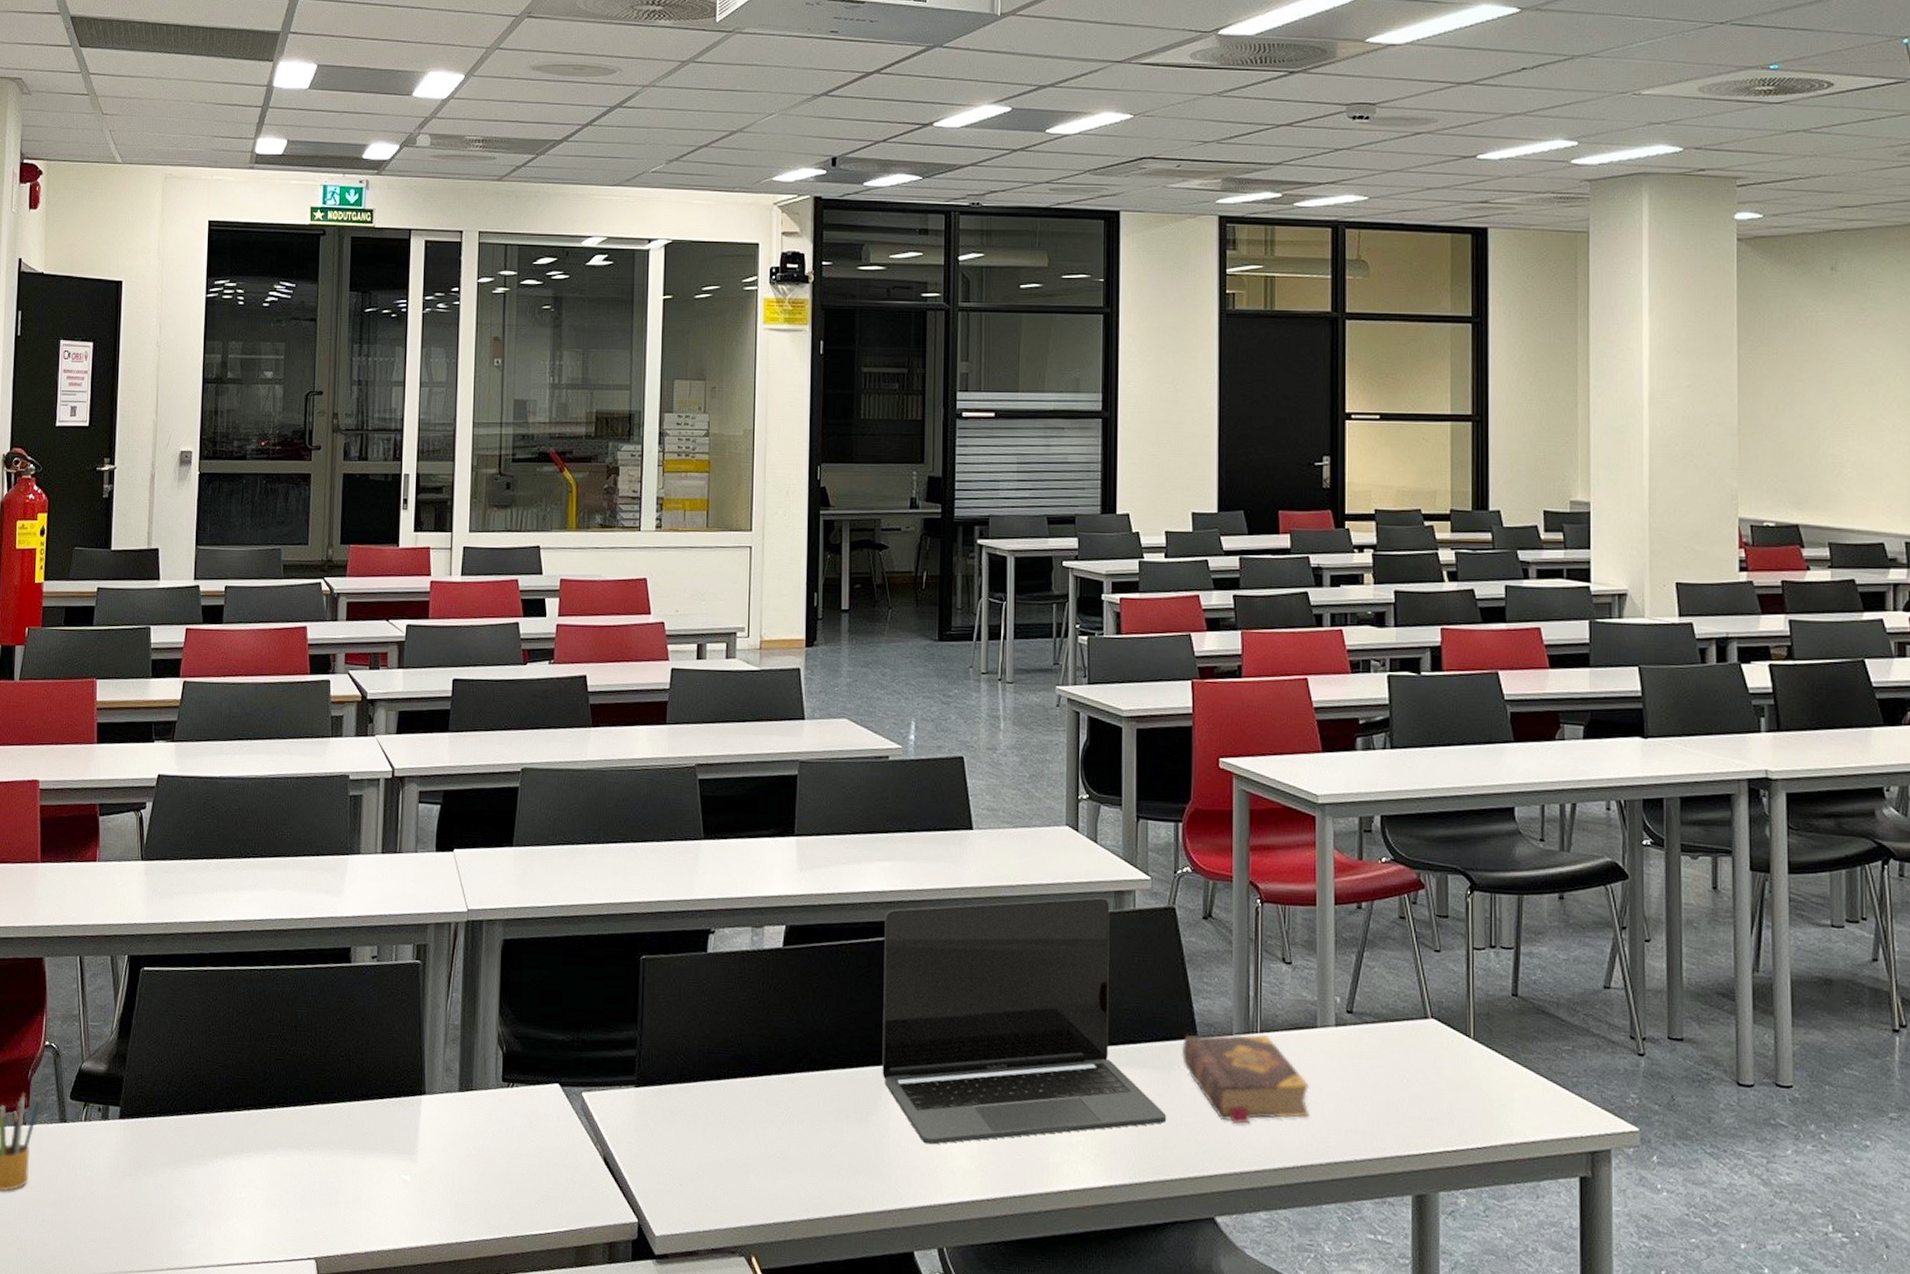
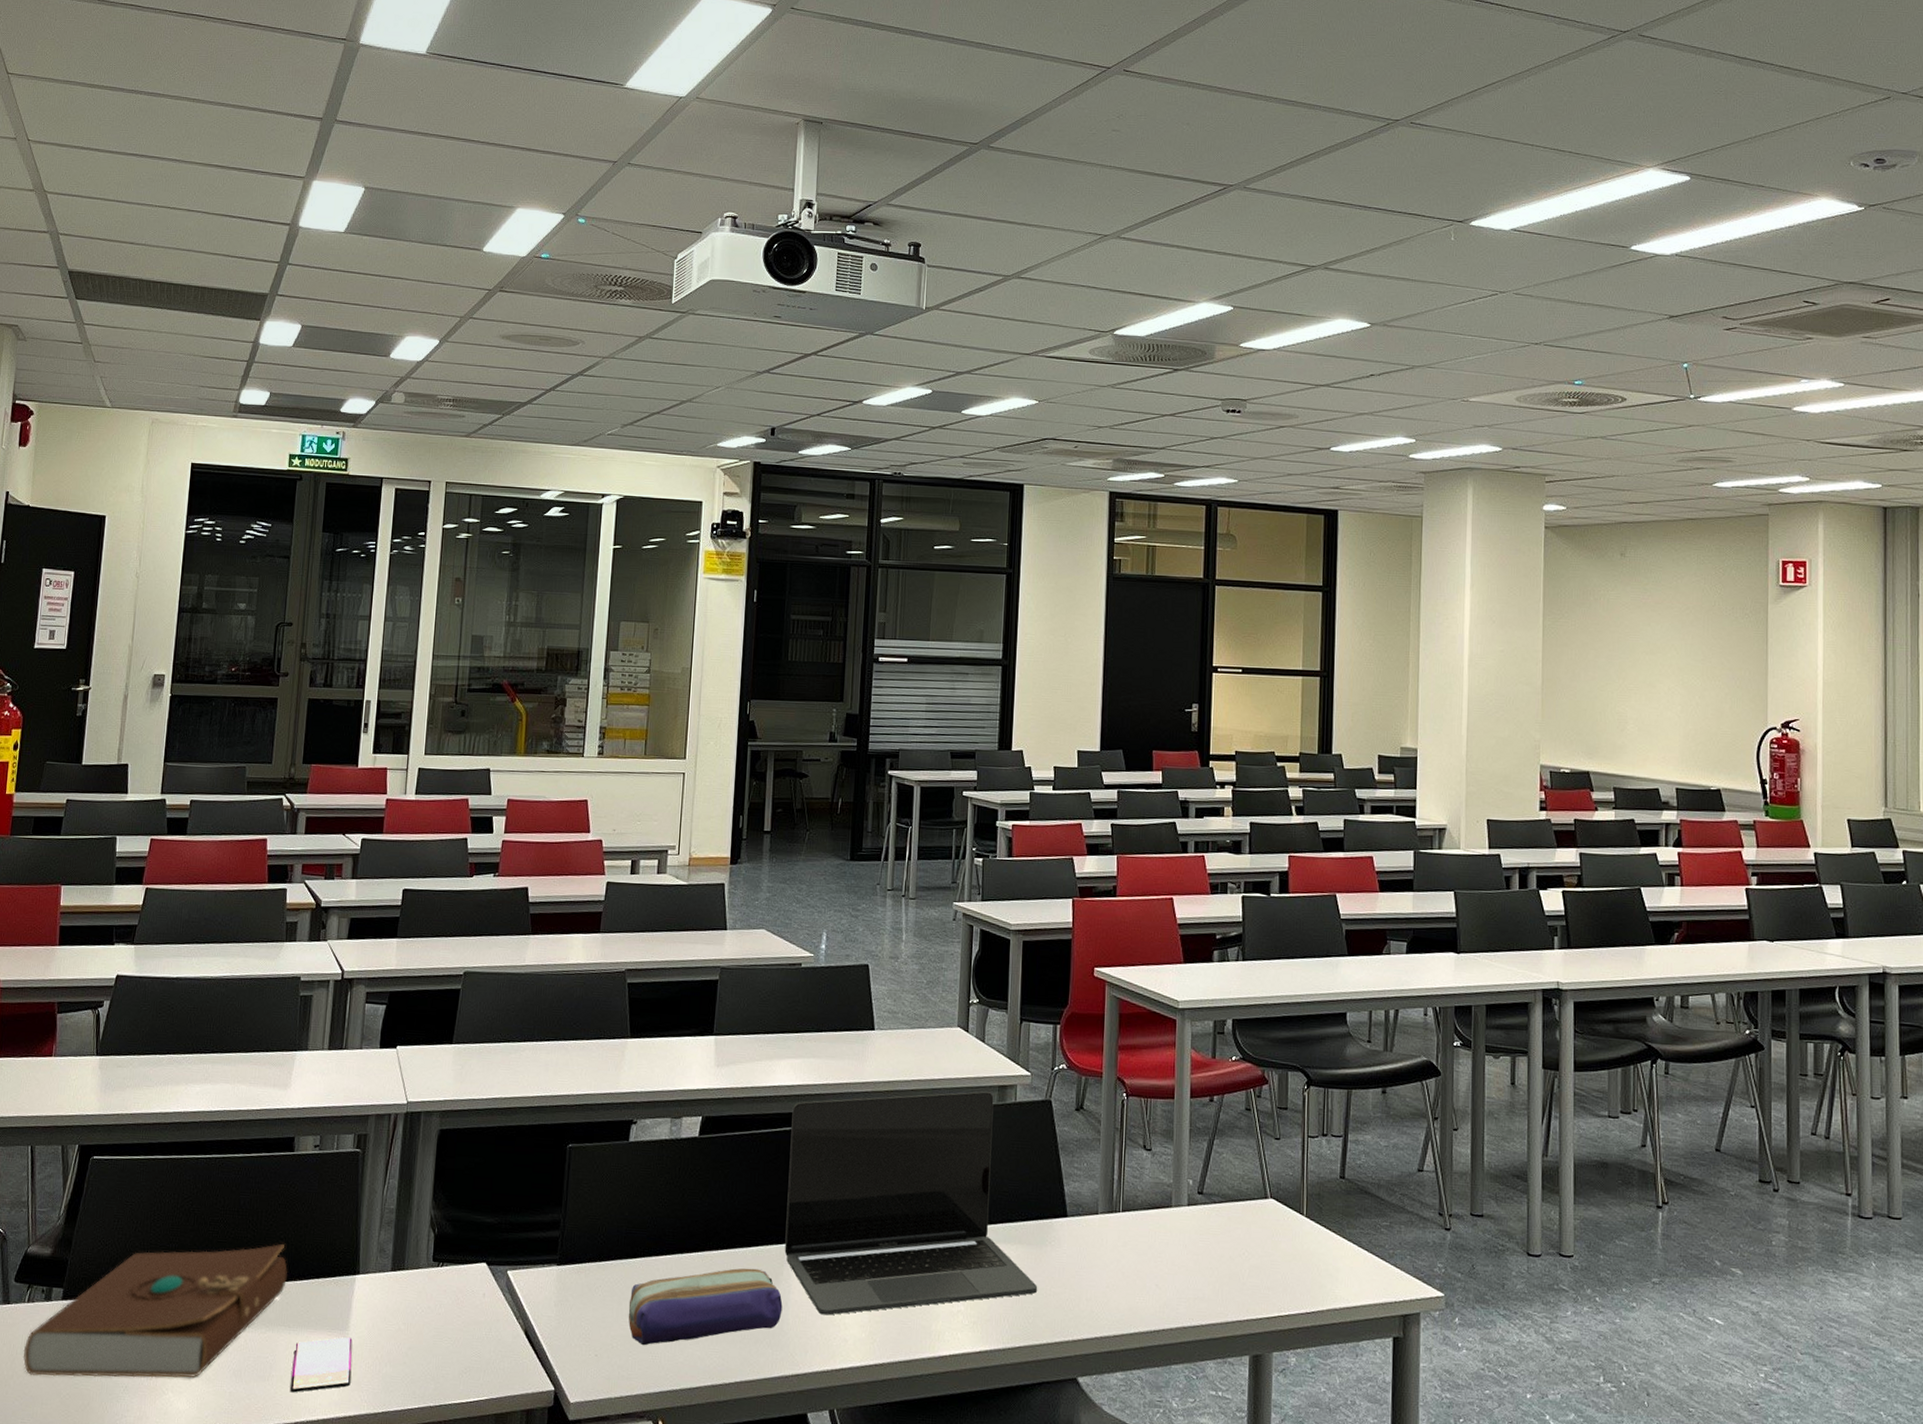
book: none [82,1061,350,1203] -> present [23,1243,287,1378]
smartphone: none [358,1161,422,1221] -> present [289,1336,353,1393]
pencil case: none [714,1091,882,1175] -> present [628,1268,783,1346]
book: present [1181,1034,1310,1124] -> none [1052,1213,1164,1294]

